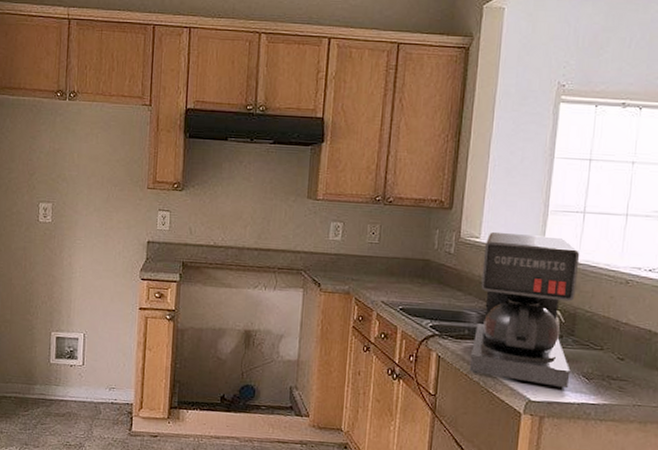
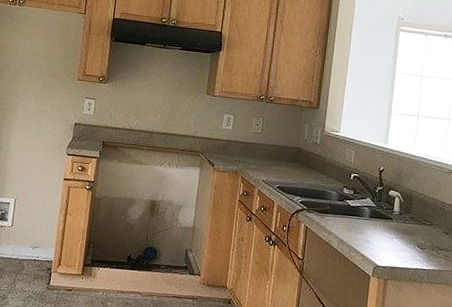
coffee maker: present [469,231,580,390] -> none [329,128,415,257]

